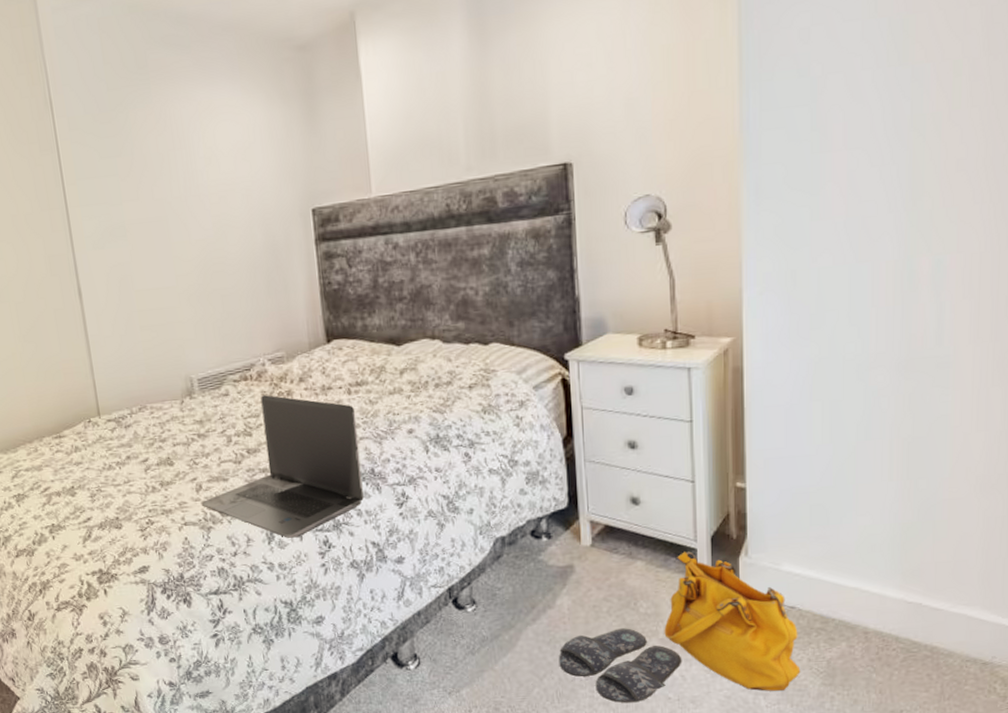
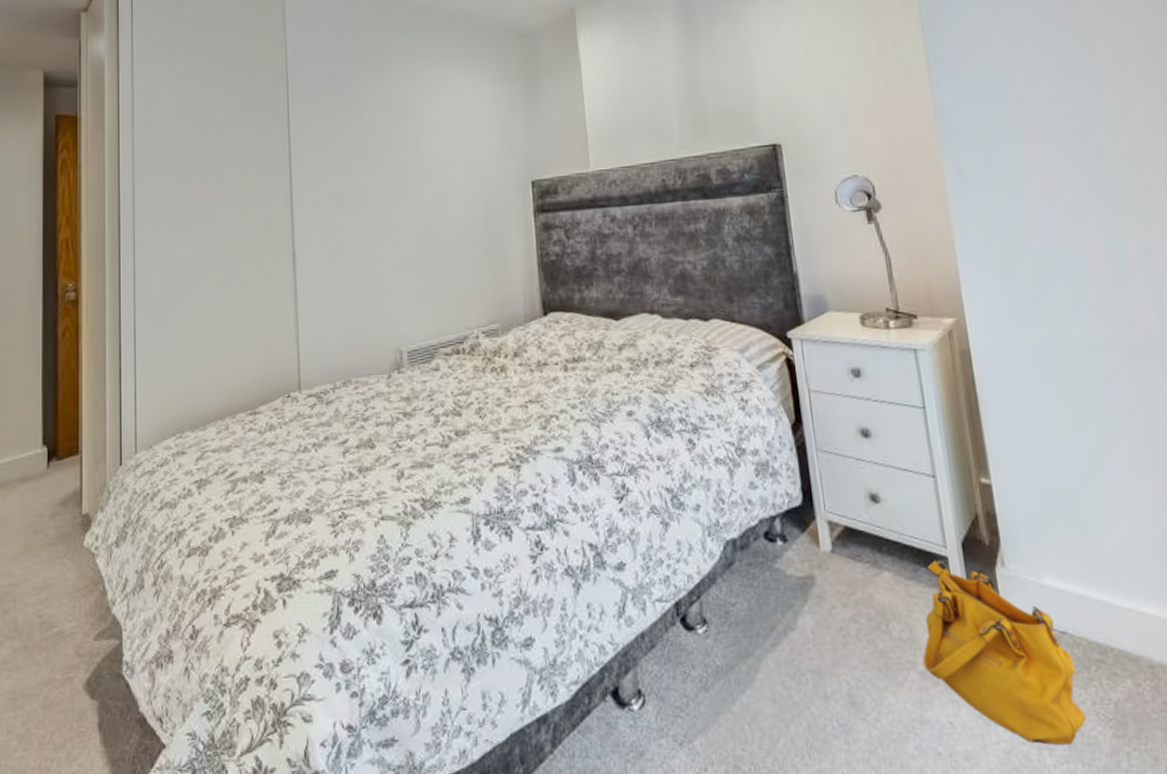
laptop computer: present [201,395,364,538] -> none [401,370,580,538]
slippers: present [559,628,682,703] -> none [806,657,949,760]

